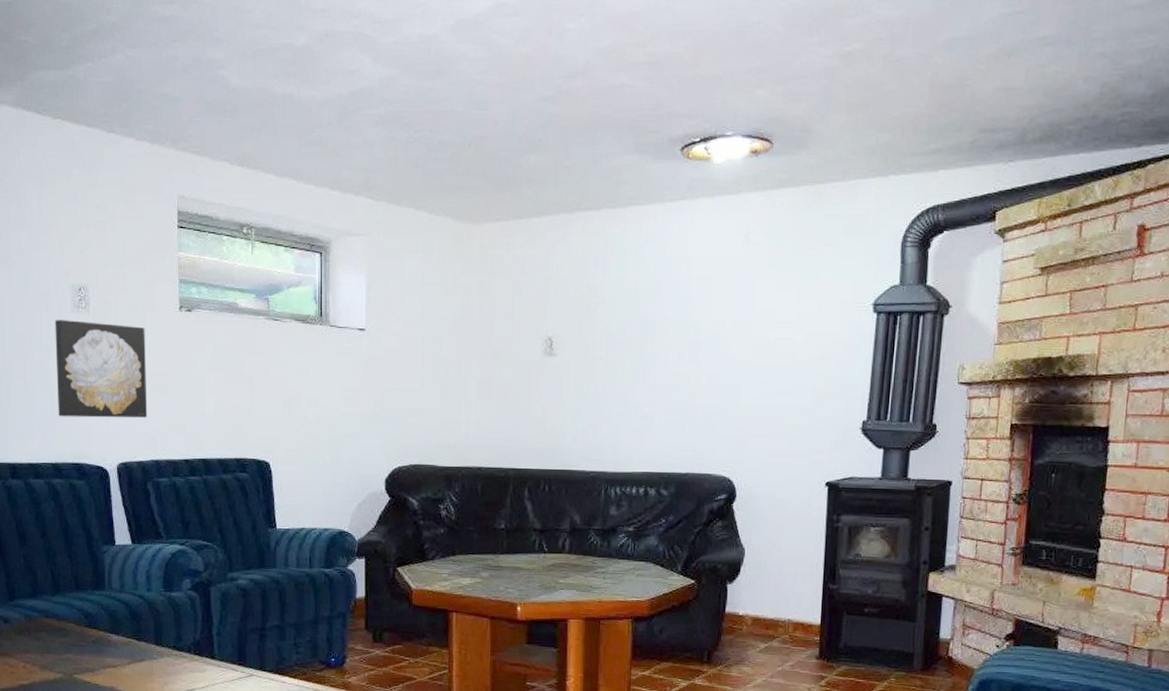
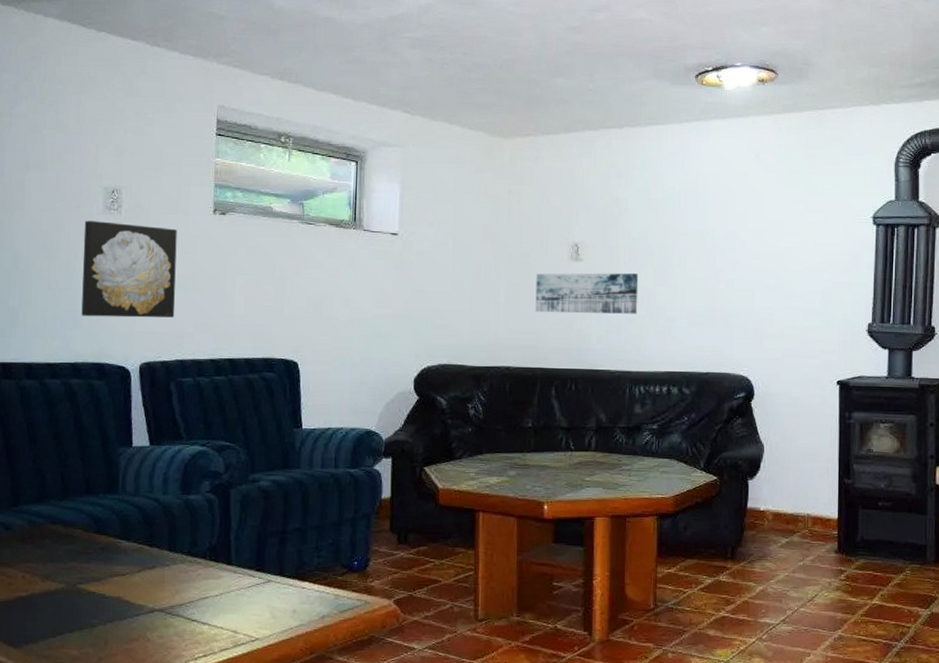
wall art: none [507,368,616,412] -> present [535,272,639,314]

